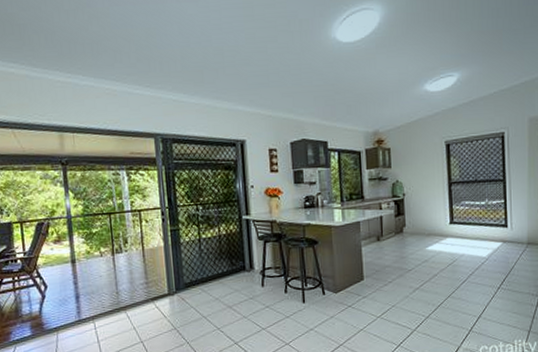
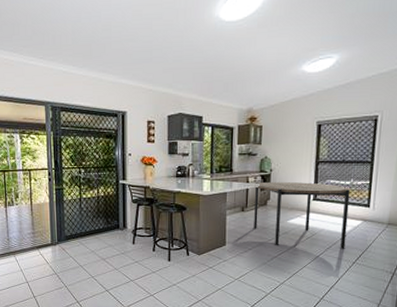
dining table: none [388,205,488,276] -> present [254,181,351,249]

